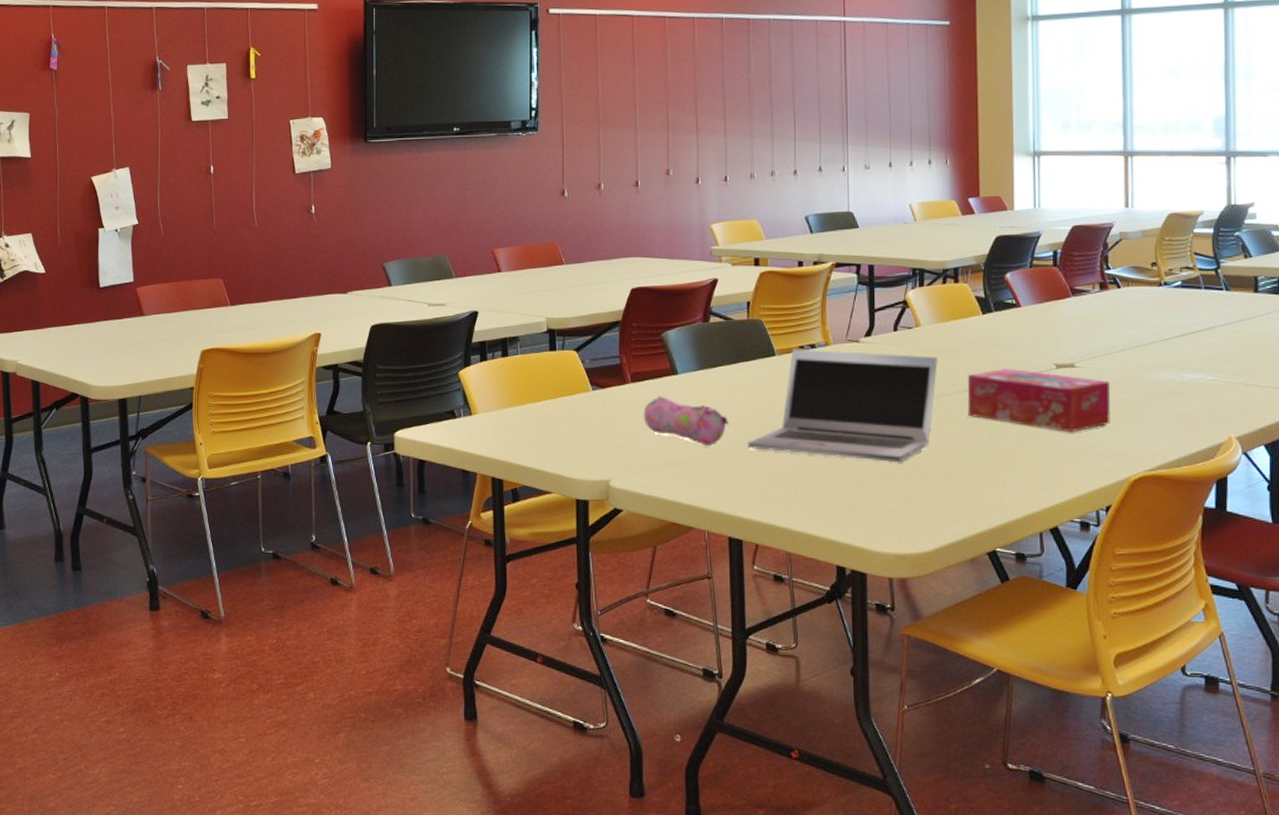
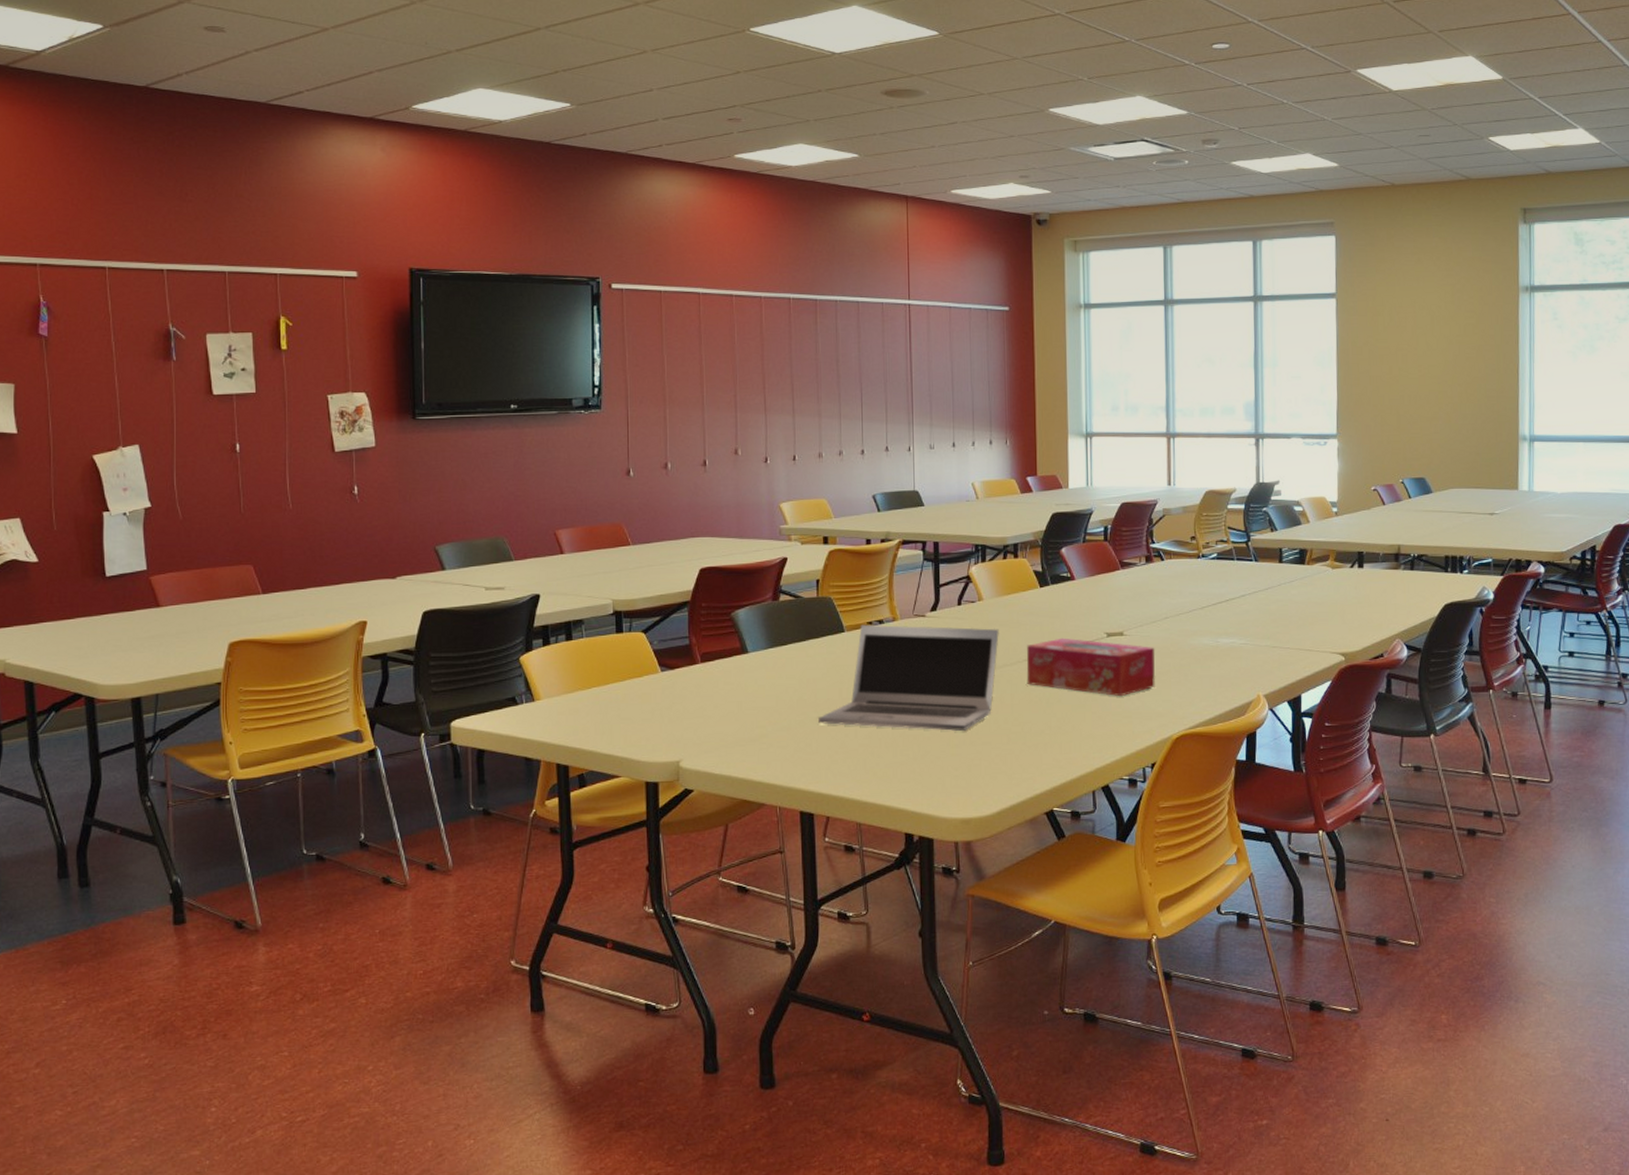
pencil case: present [643,396,730,447] -> none [714,675,800,724]

